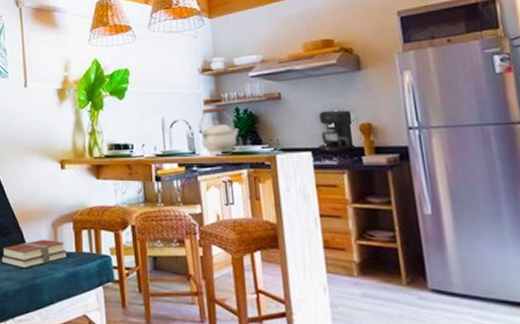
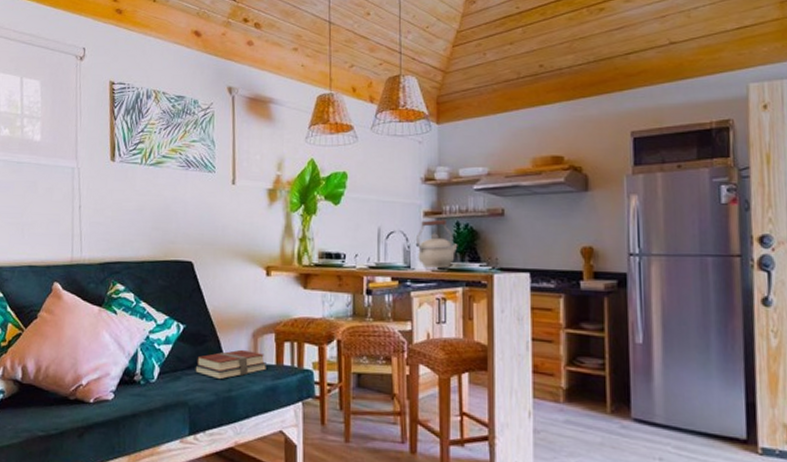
coffee maker: present [319,110,358,153] -> none [538,231,577,276]

